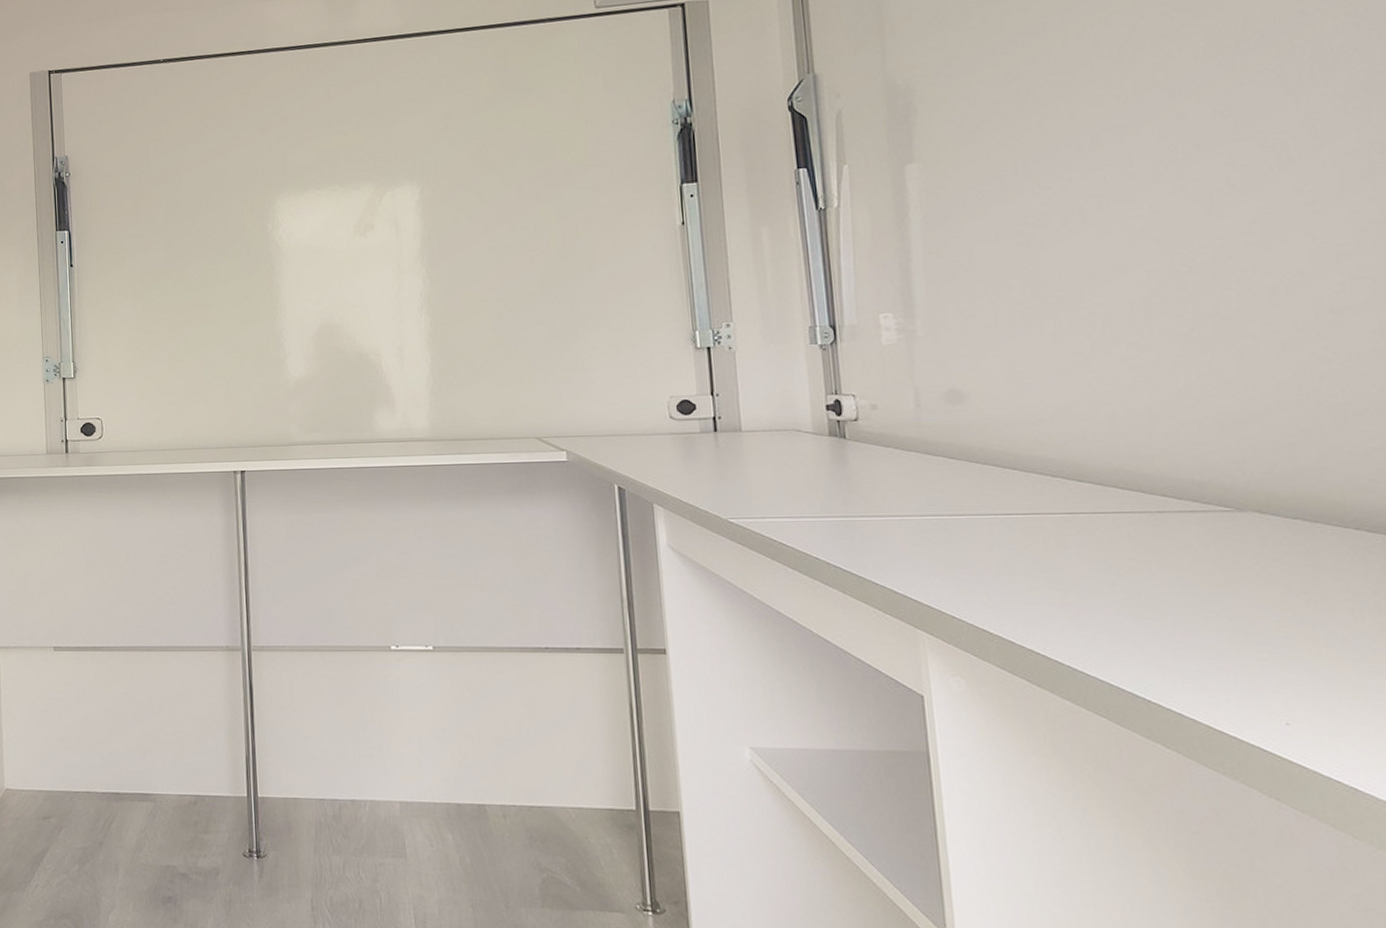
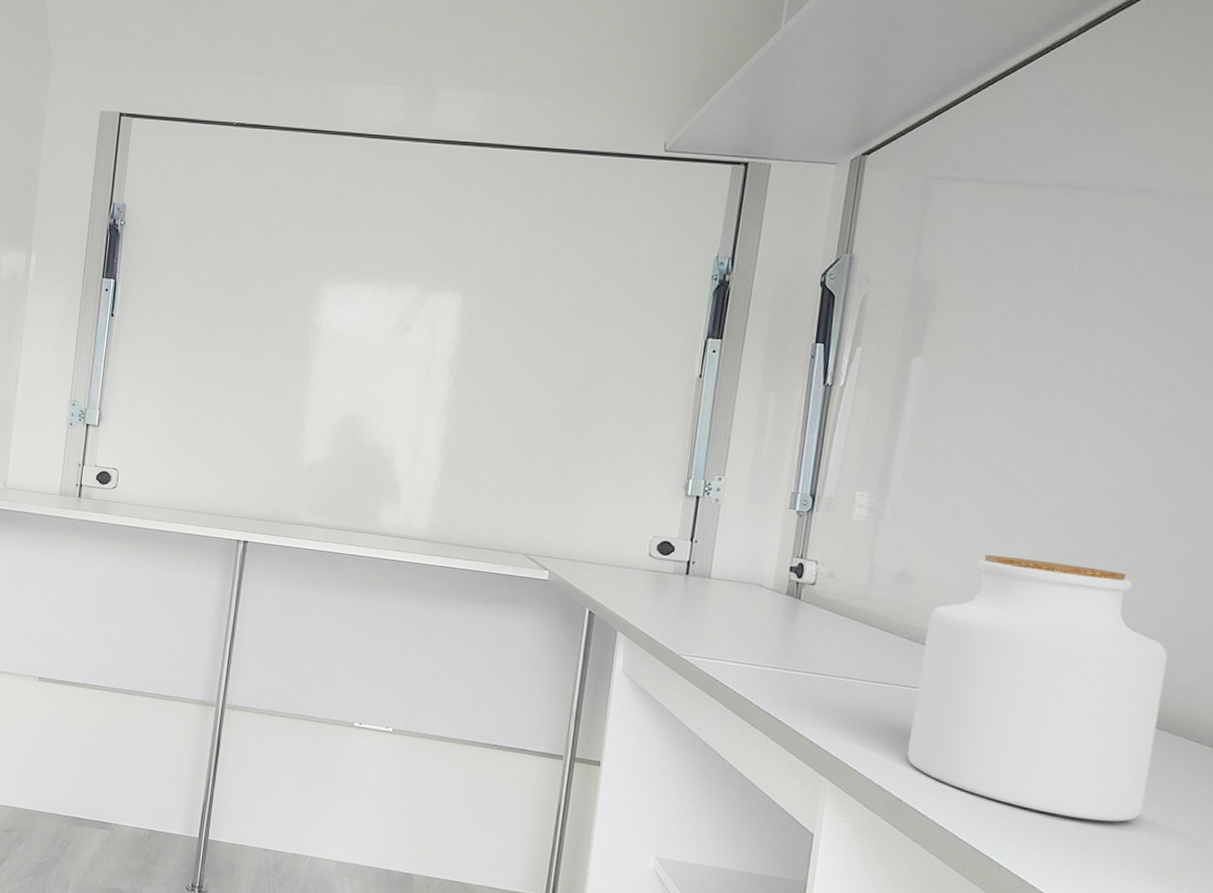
jar: none [993,352,1298,634] -> present [907,555,1168,822]

